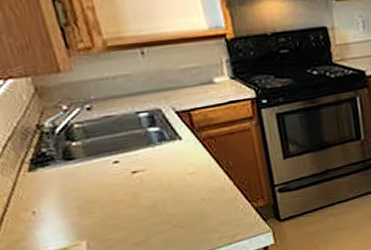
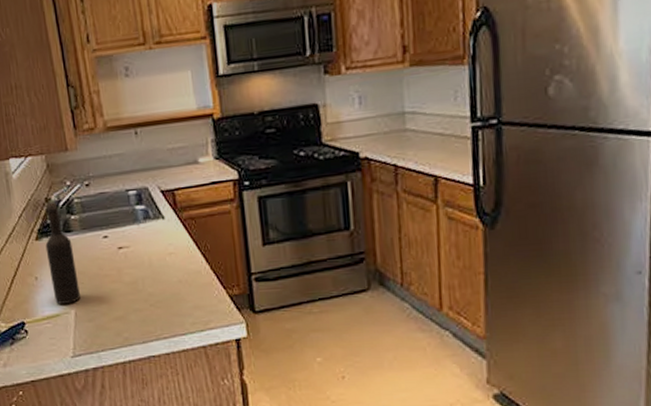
wine bottle: none [39,127,92,237] -> present [45,201,80,304]

